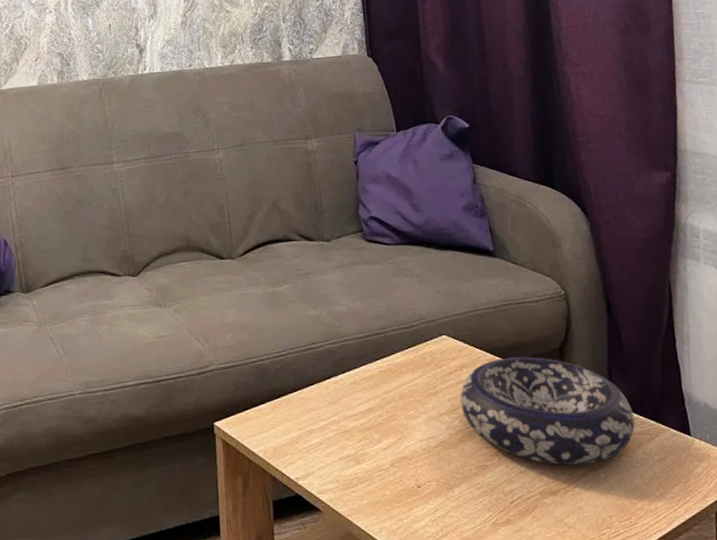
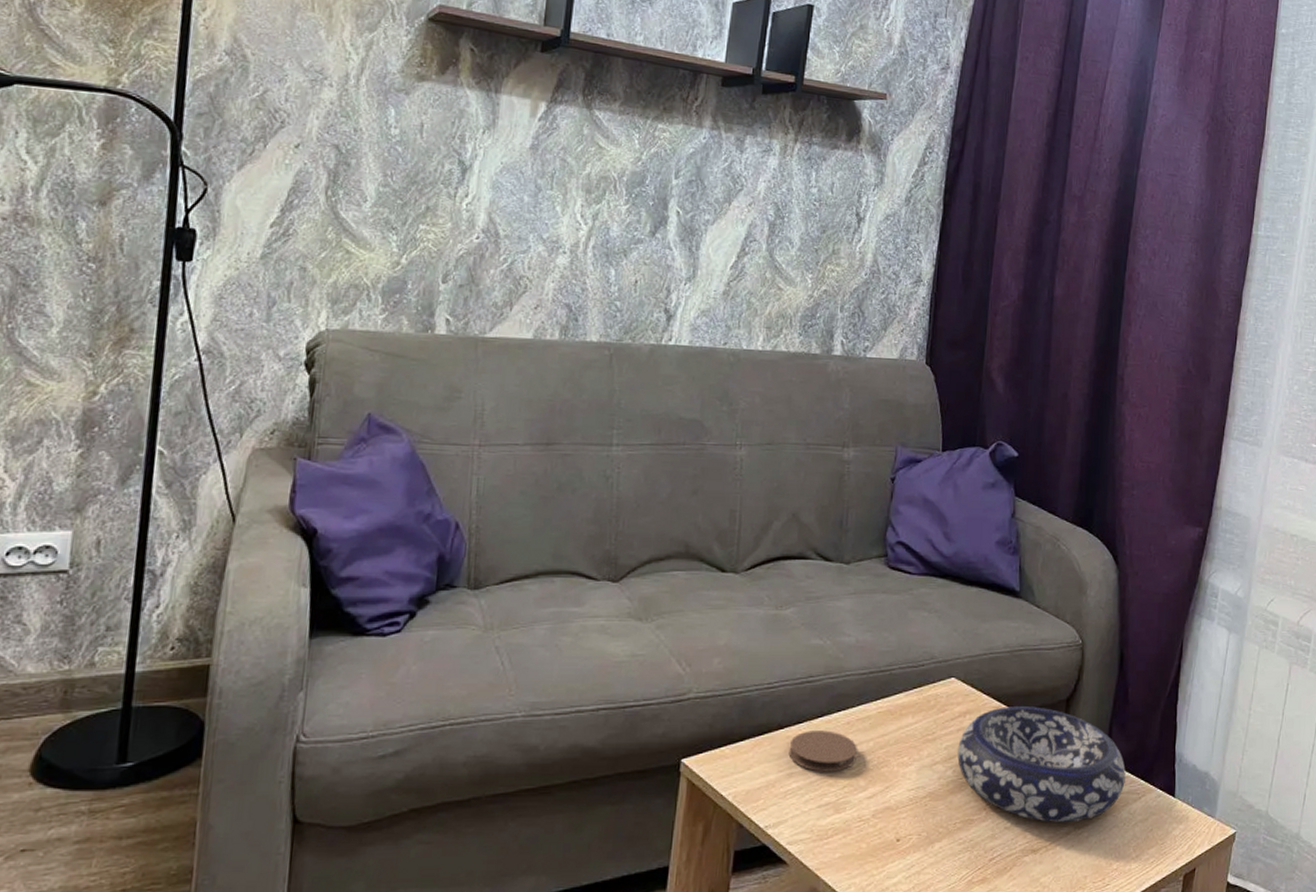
coaster: none [305,390,367,428] -> present [788,730,857,772]

